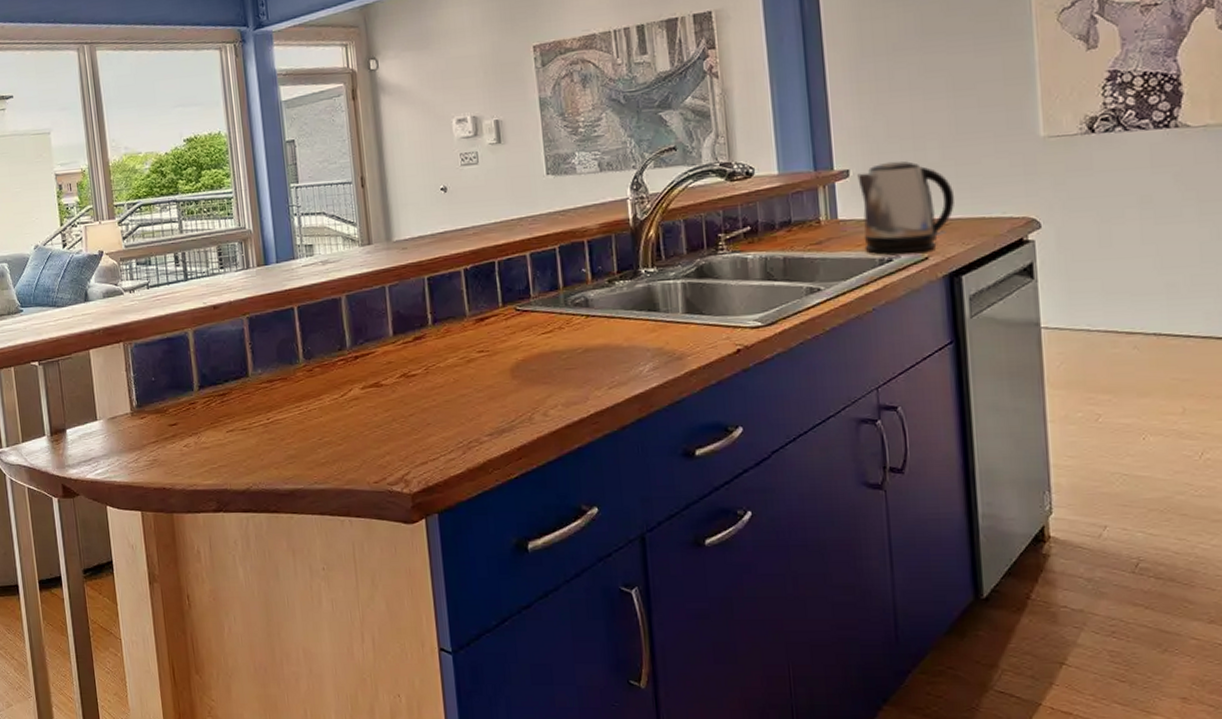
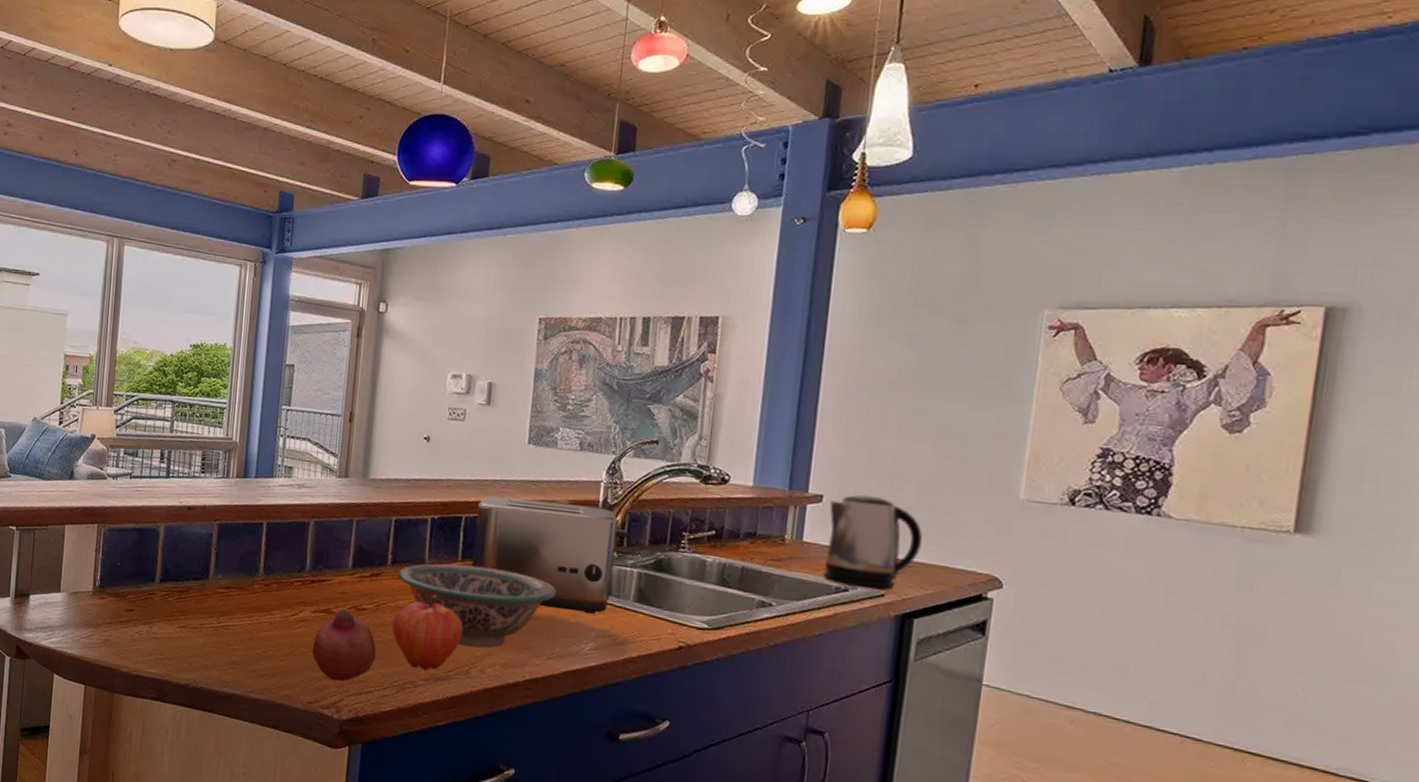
fruit: none [368,379,435,455] -> present [312,608,377,681]
bowl: none [441,307,604,393] -> present [398,563,557,648]
fruit: none [445,346,519,425] -> present [392,595,464,670]
toaster: none [508,225,665,337] -> present [471,496,629,614]

